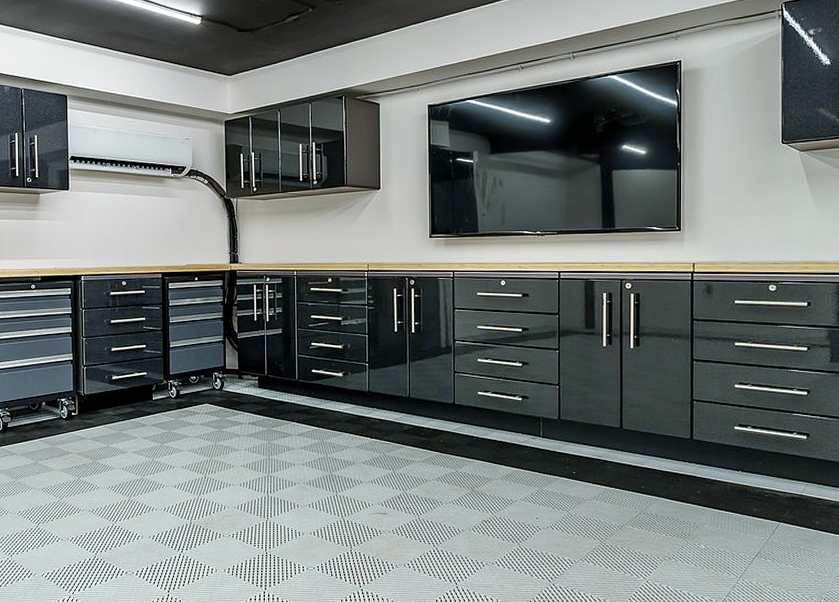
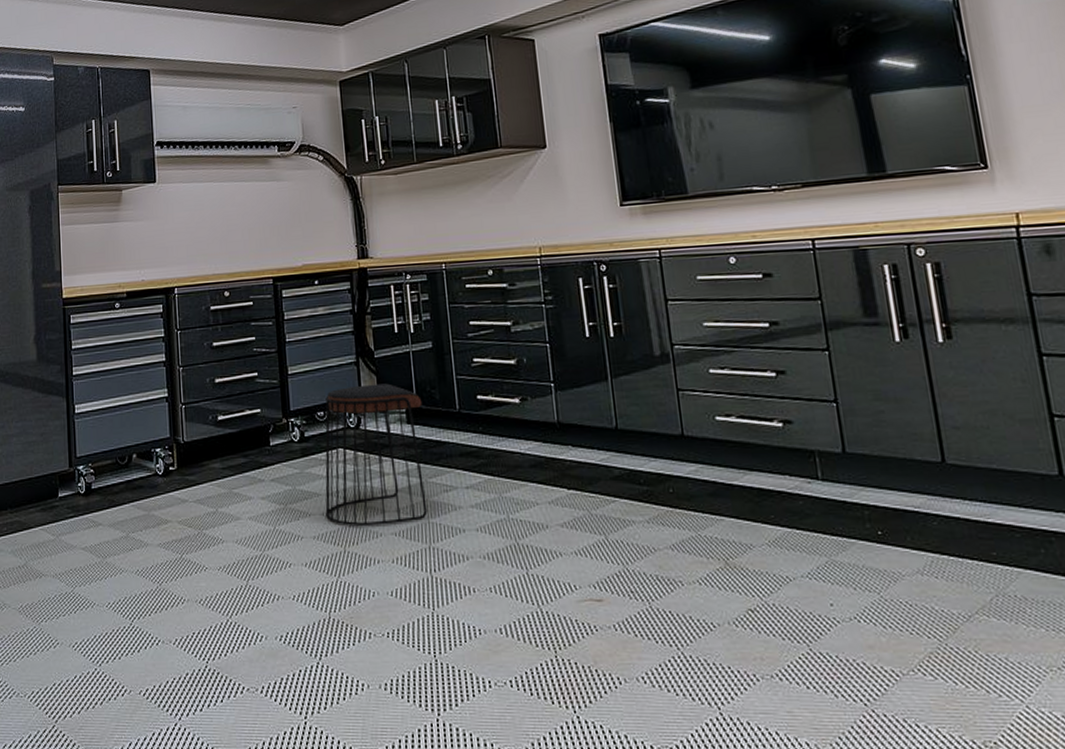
stool: none [192,358,271,460] -> present [325,383,428,527]

